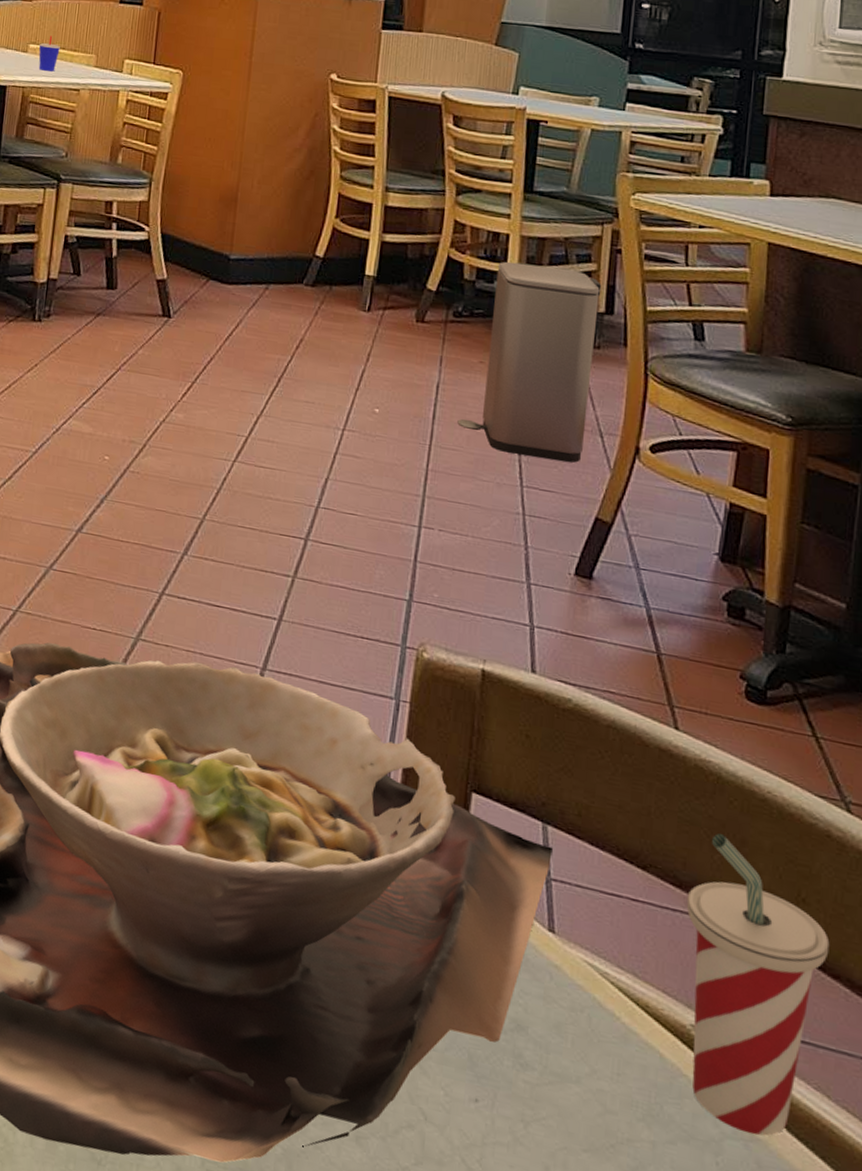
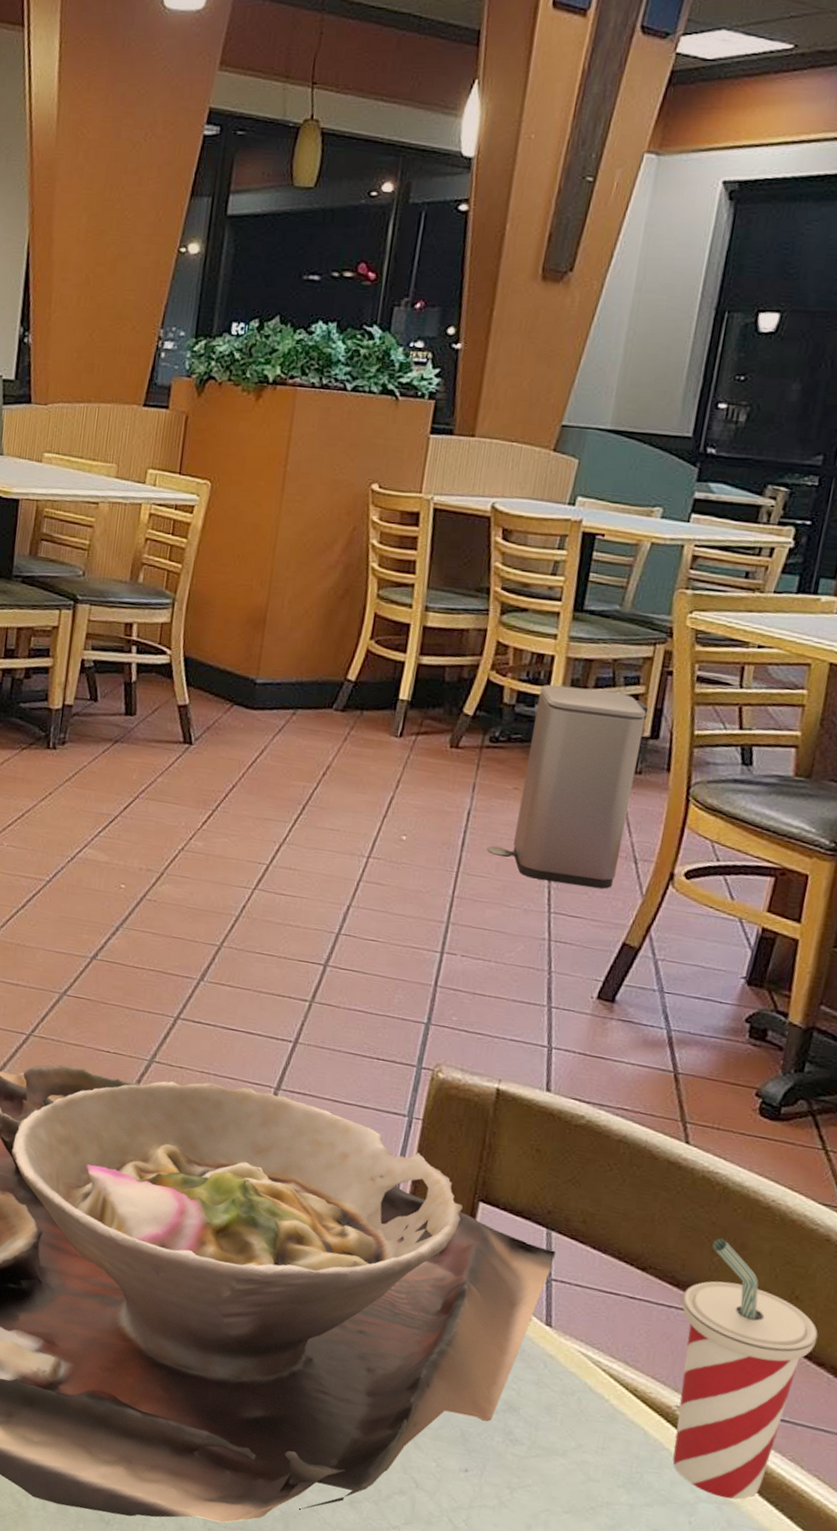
beverage cup: present [38,35,60,72] -> none [54,443,78,483]

